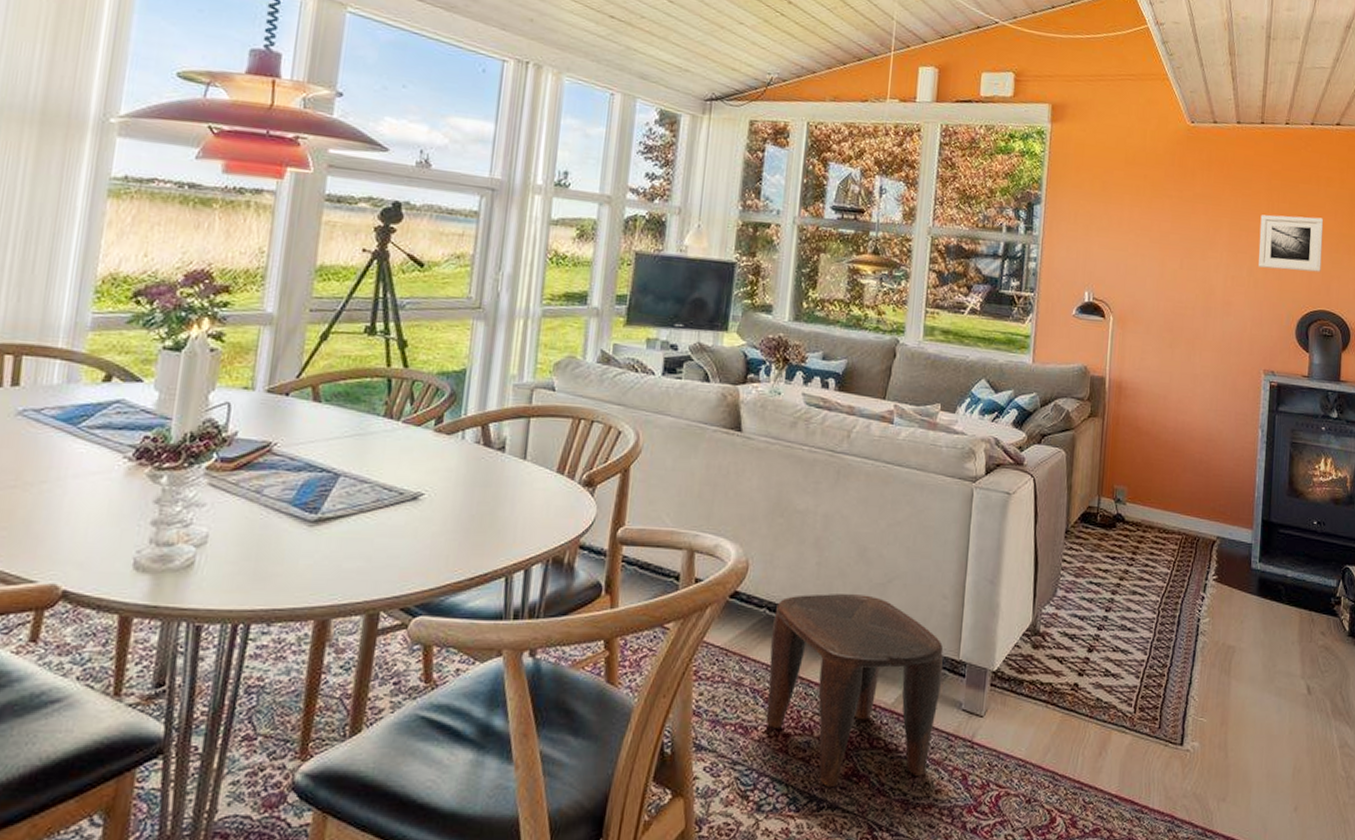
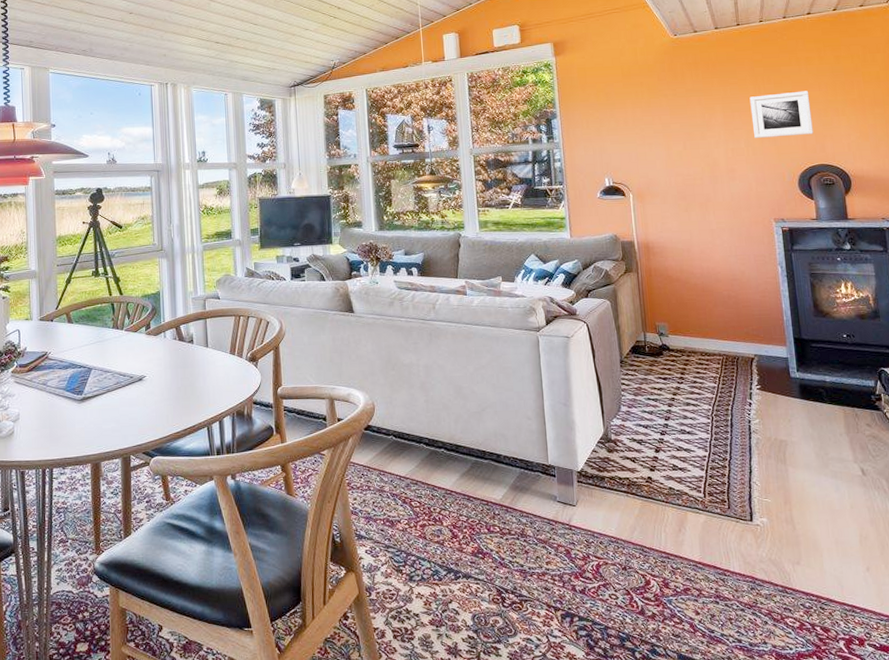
stool: present [765,594,944,786] -> none [399,421,538,562]

